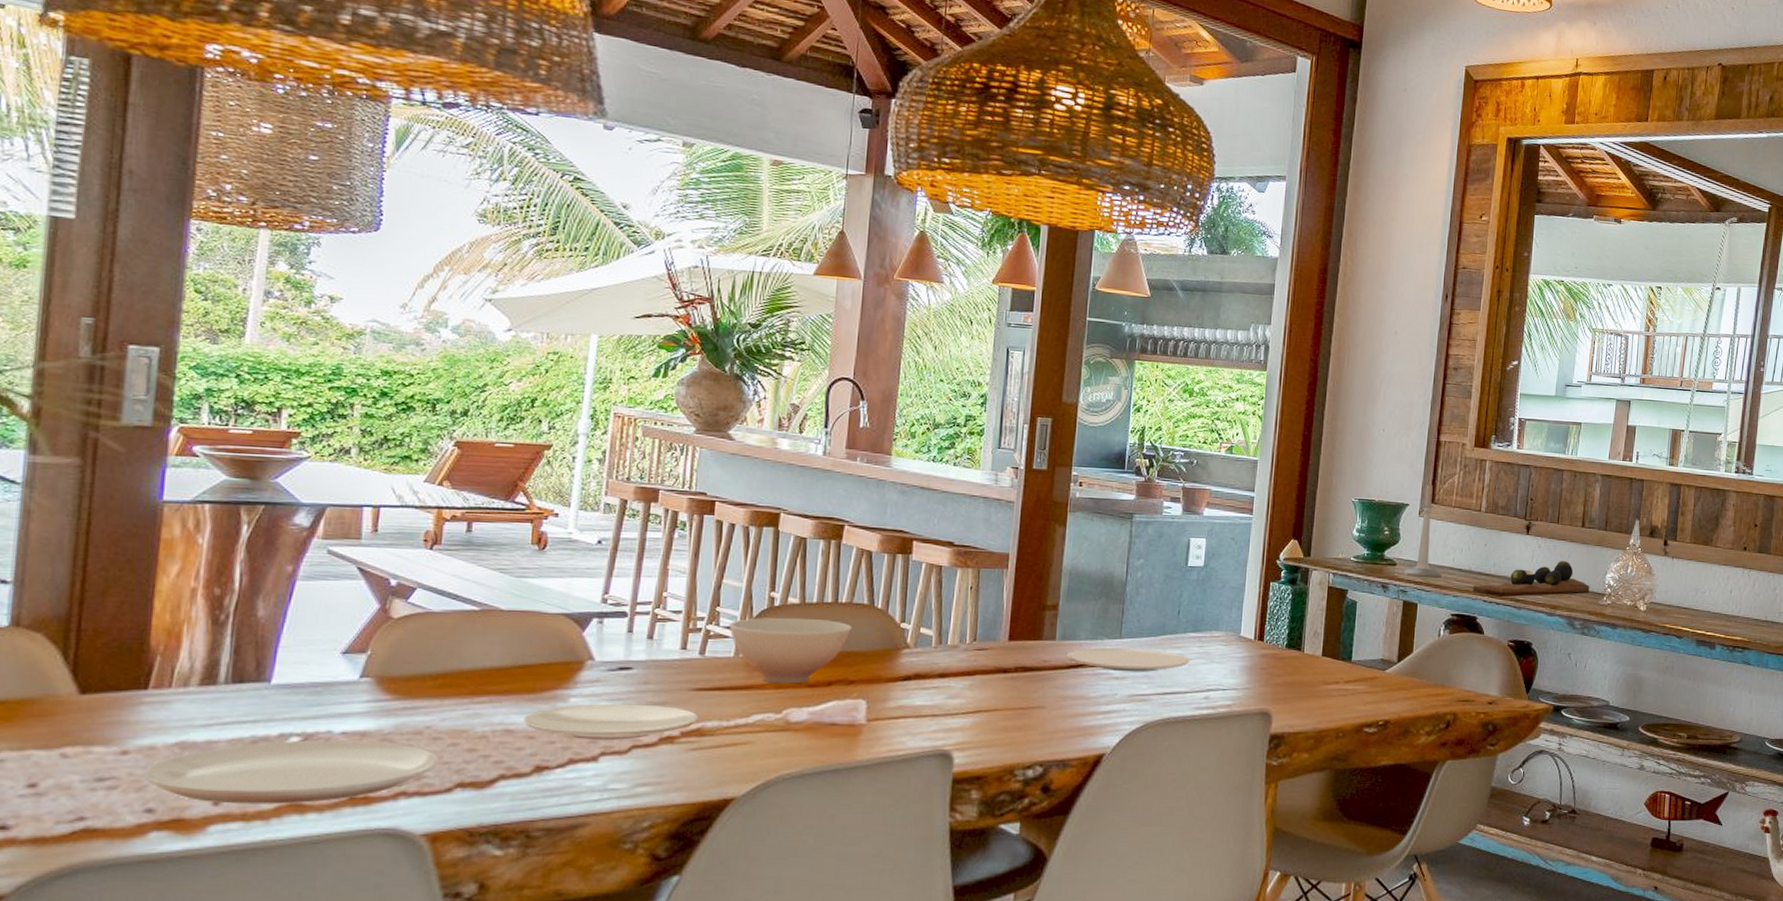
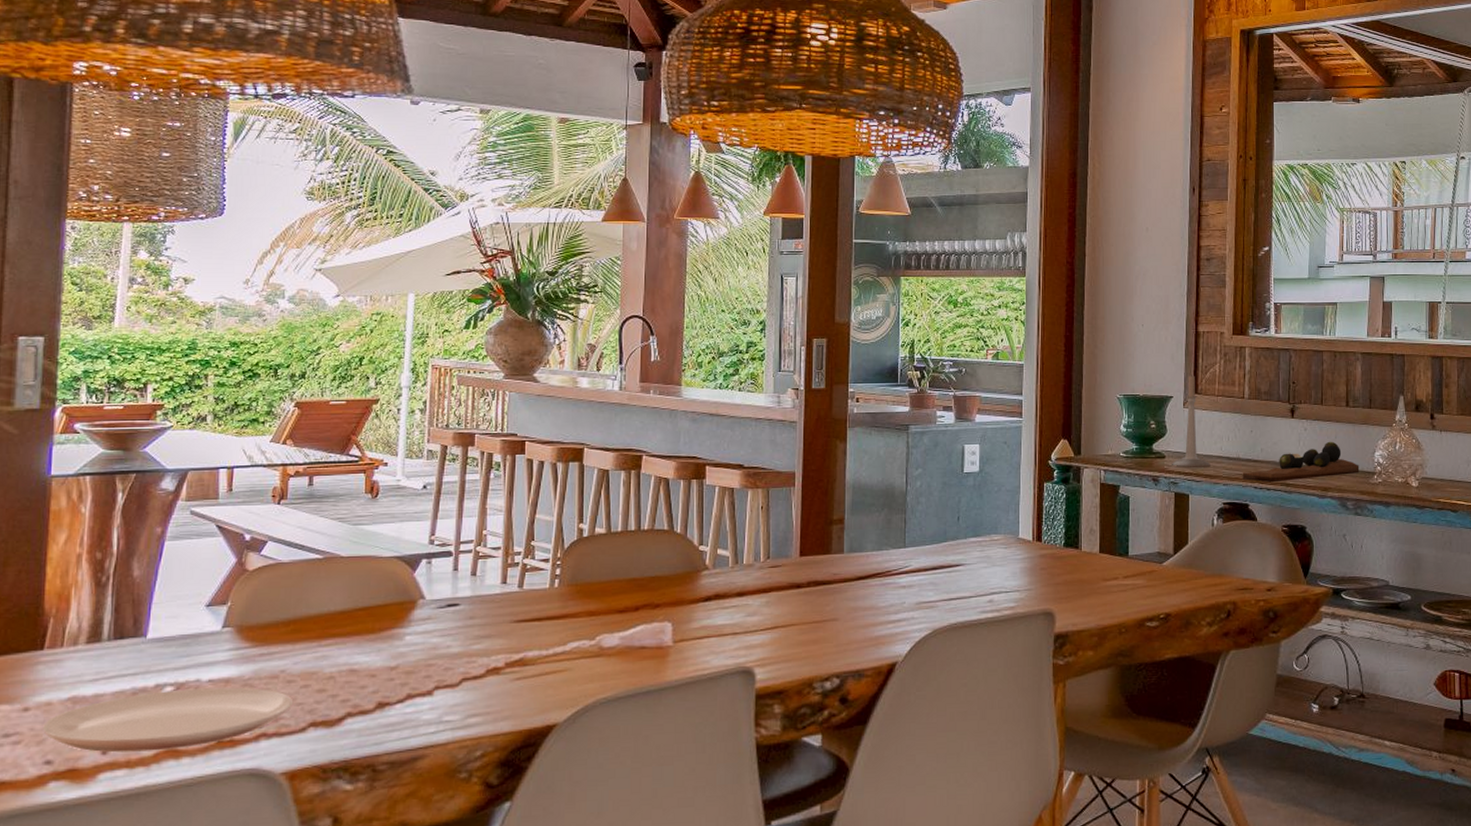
plate: present [524,703,698,741] -> none [366,638,520,676]
bowl: present [729,617,853,684] -> none [543,546,655,612]
plate: present [1066,647,1191,672] -> none [854,556,973,580]

